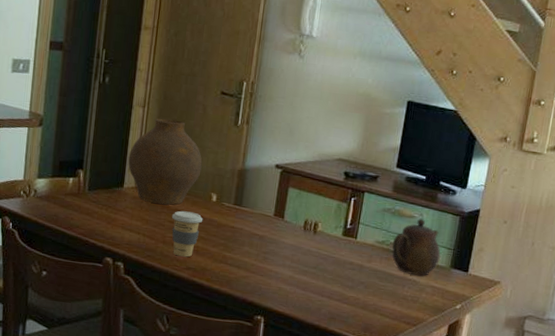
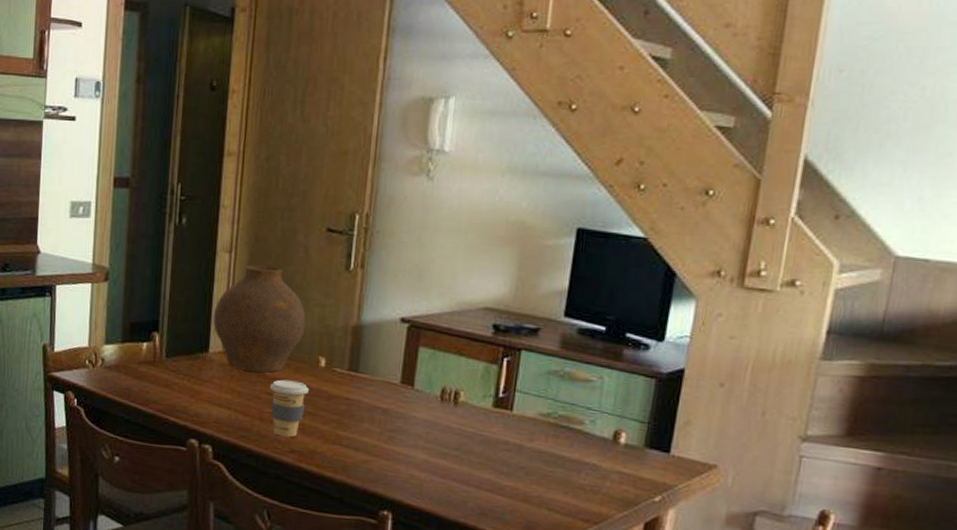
teapot: present [392,219,441,276] -> none [561,383,630,458]

